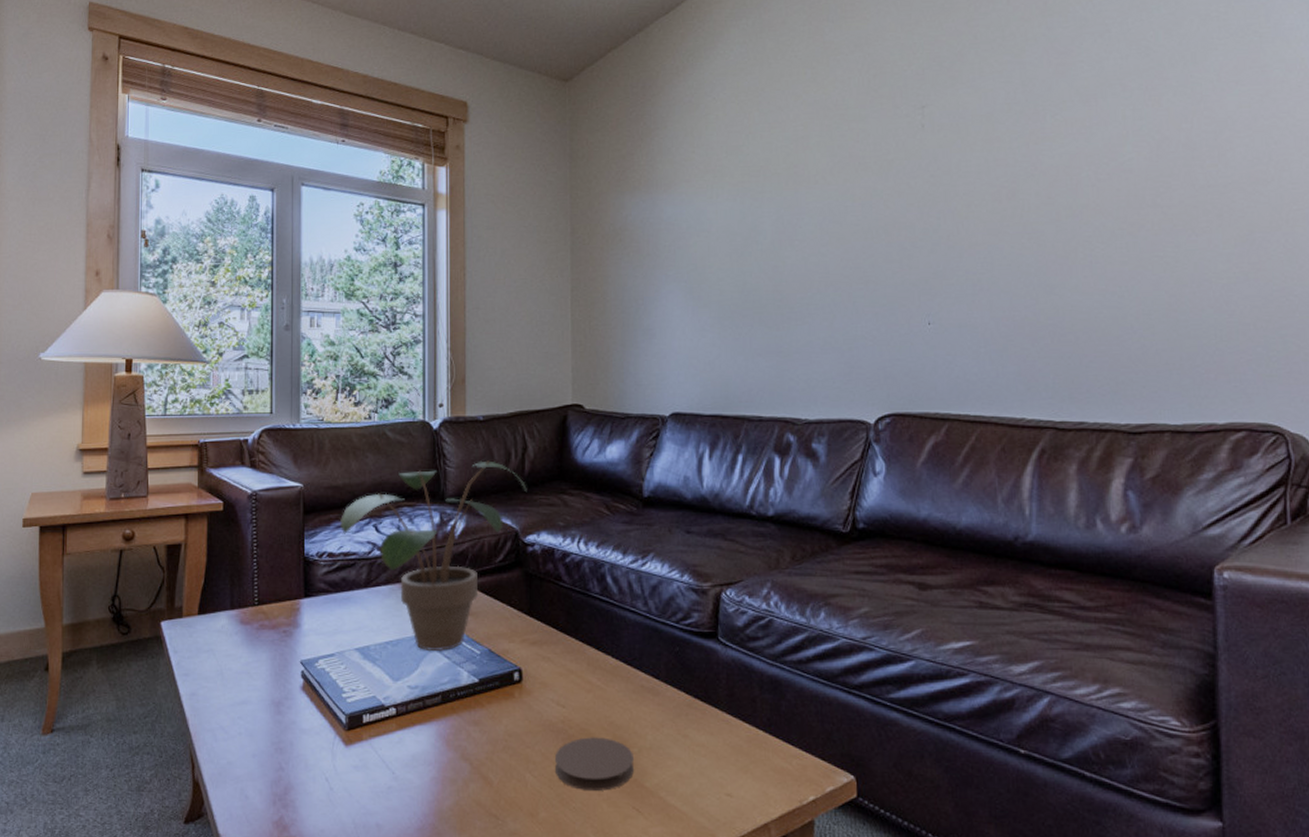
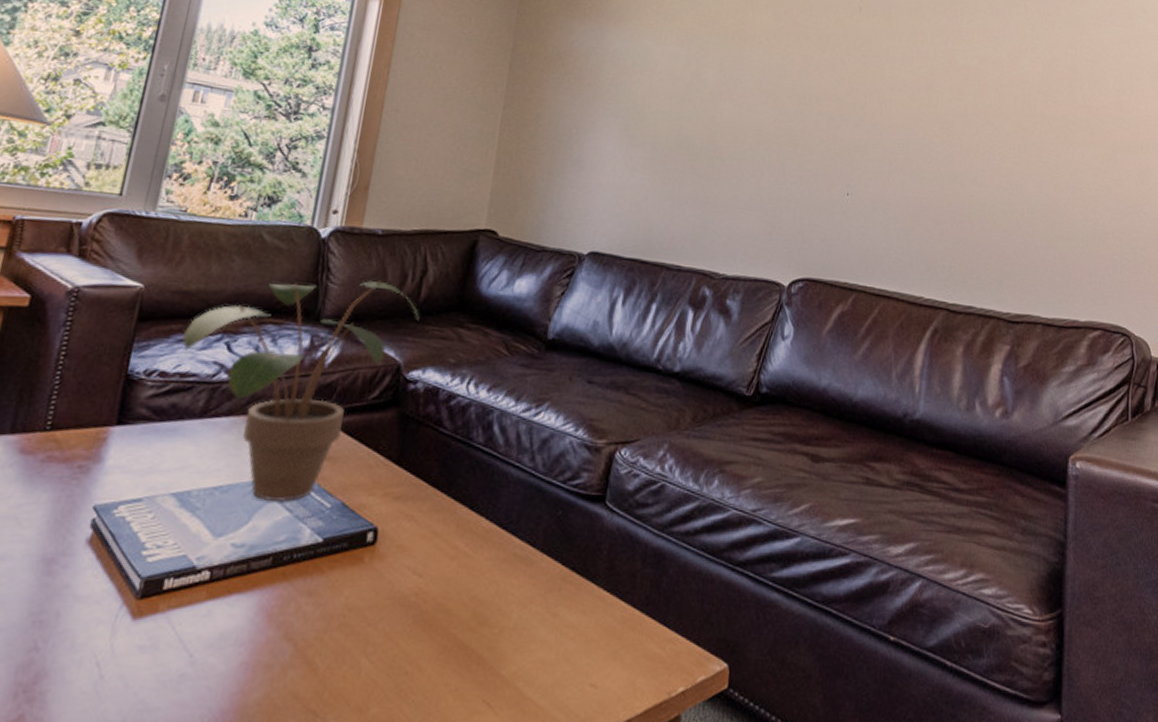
coaster: present [554,737,635,791] -> none [397,614,494,680]

